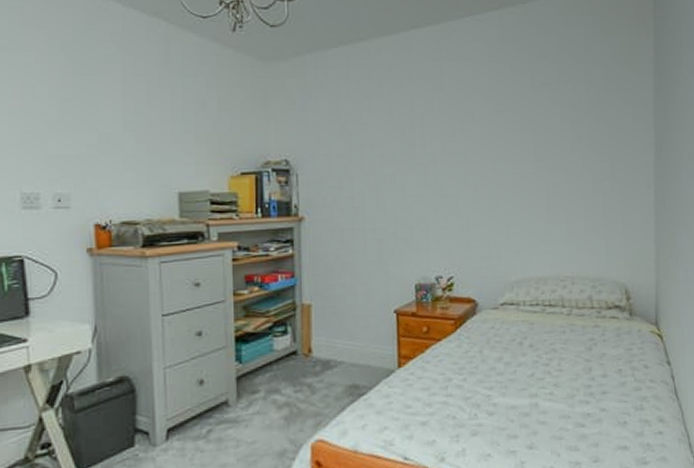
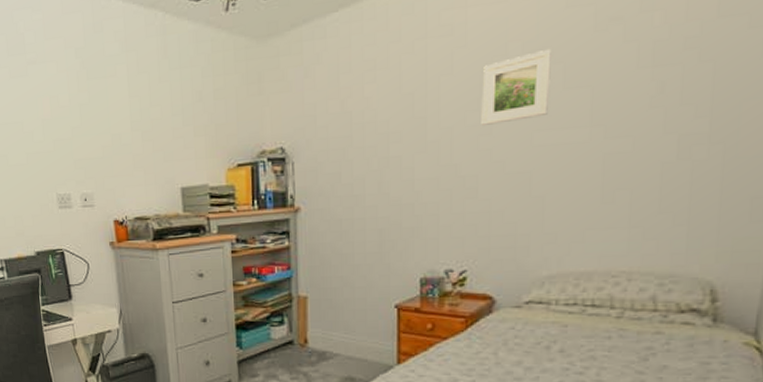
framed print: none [456,100,506,154] -> present [481,48,553,125]

